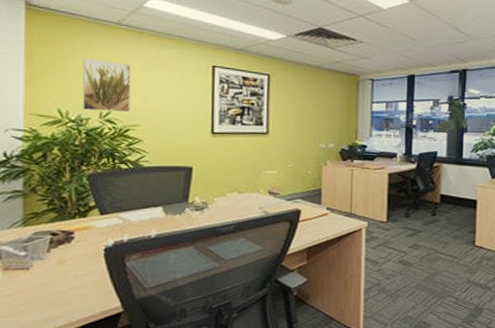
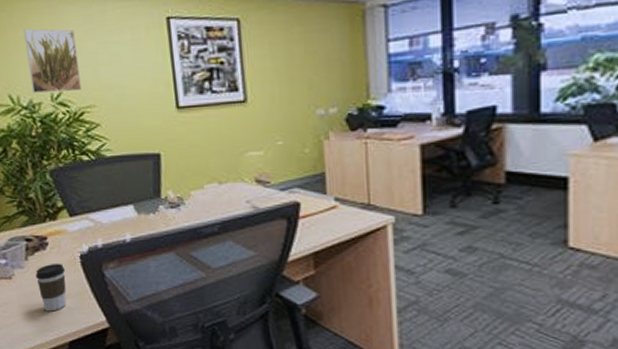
coffee cup: none [55,255,88,299] -> present [35,263,67,312]

